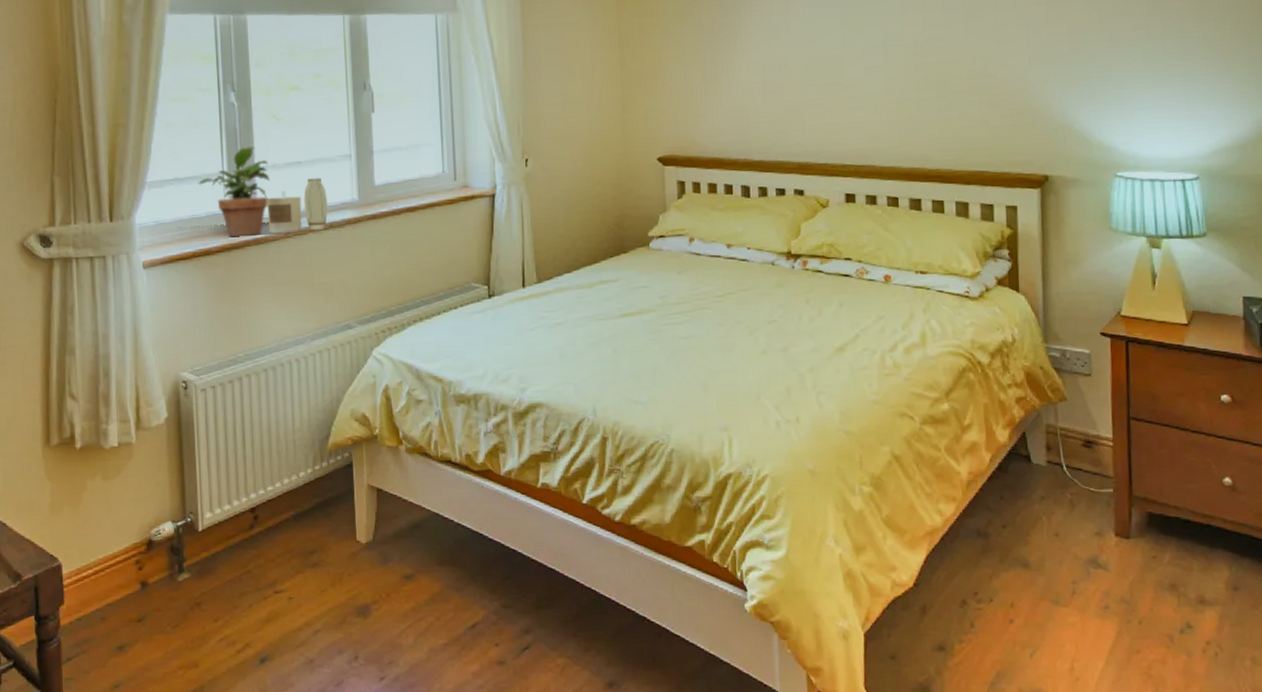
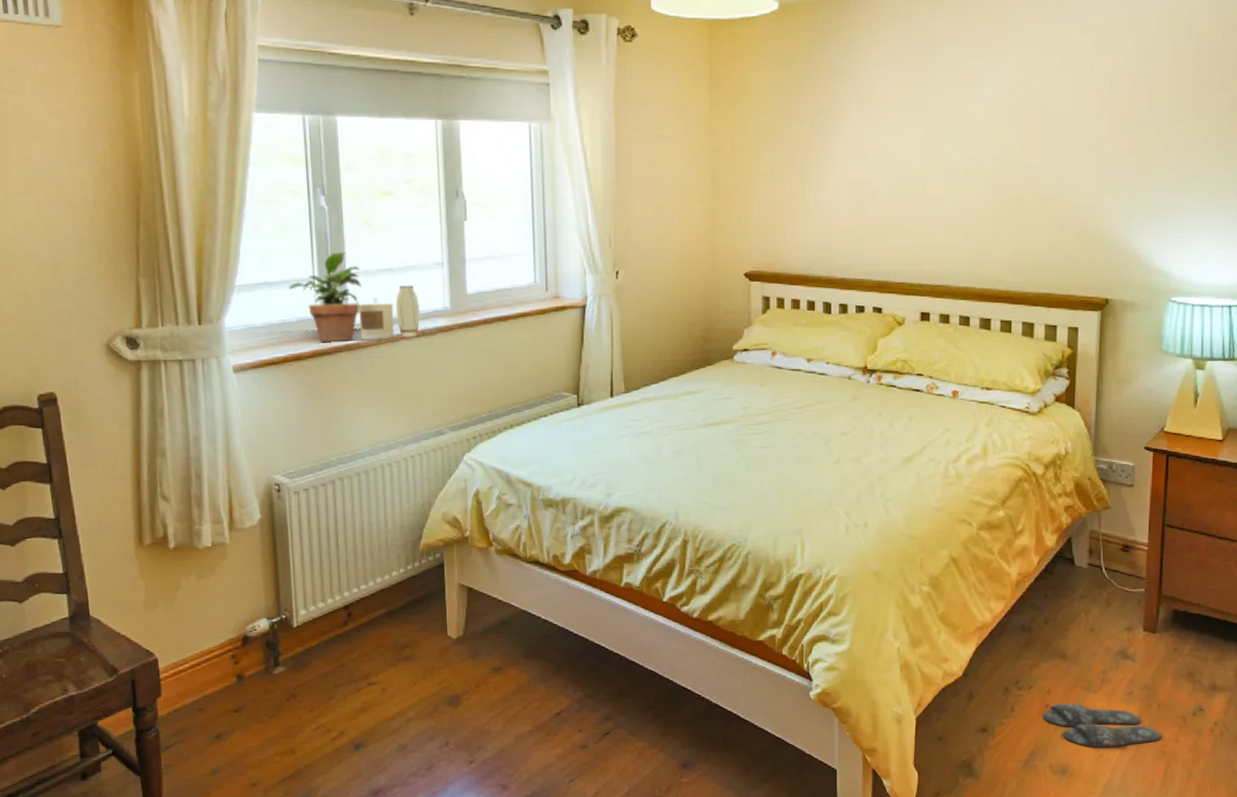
slippers: none [1007,617,1147,671] -> present [1043,703,1162,749]

